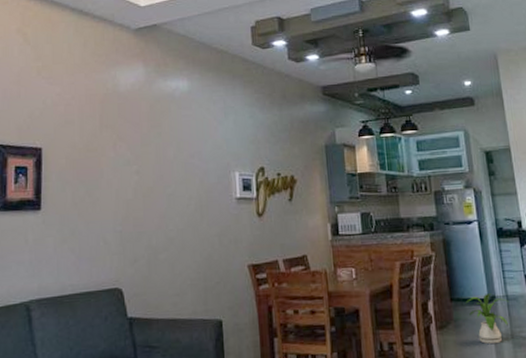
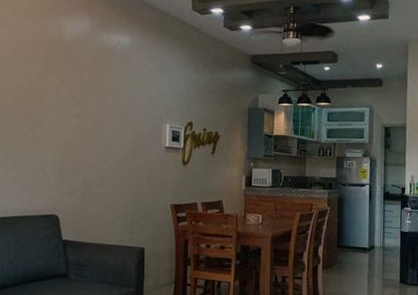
house plant: present [466,293,510,345] -> none [349,244,385,284]

